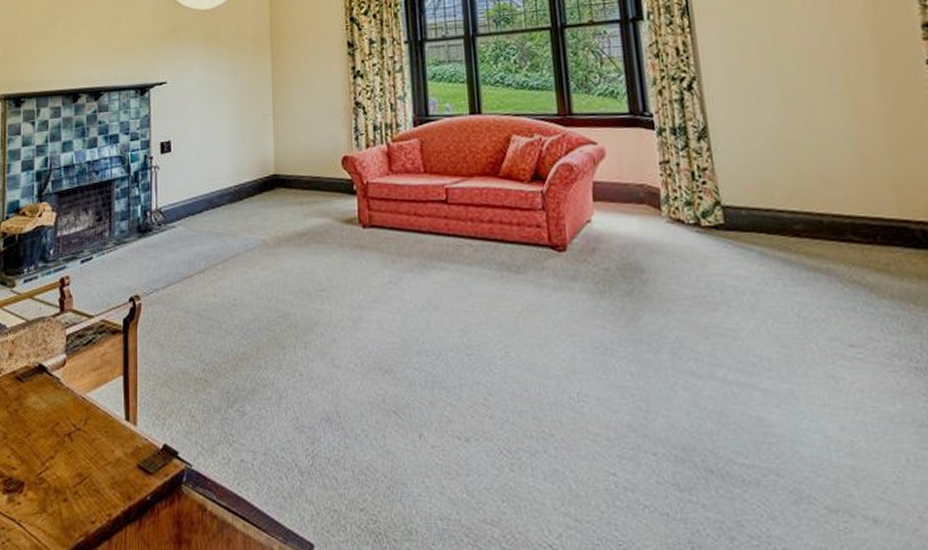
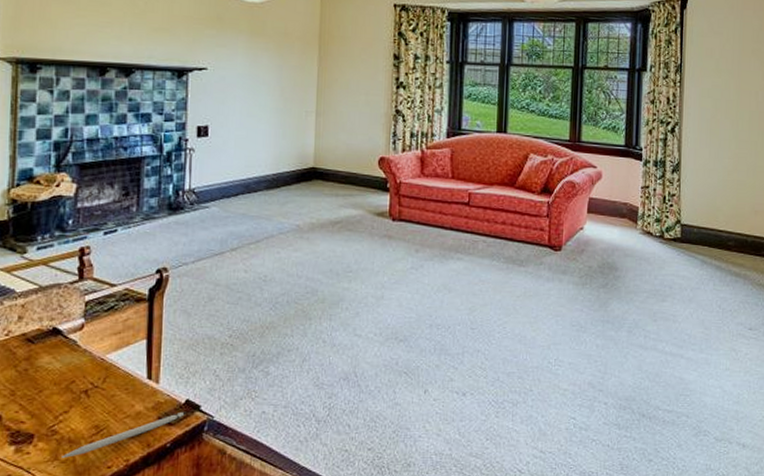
pen: none [49,458,164,510] -> present [62,411,186,458]

